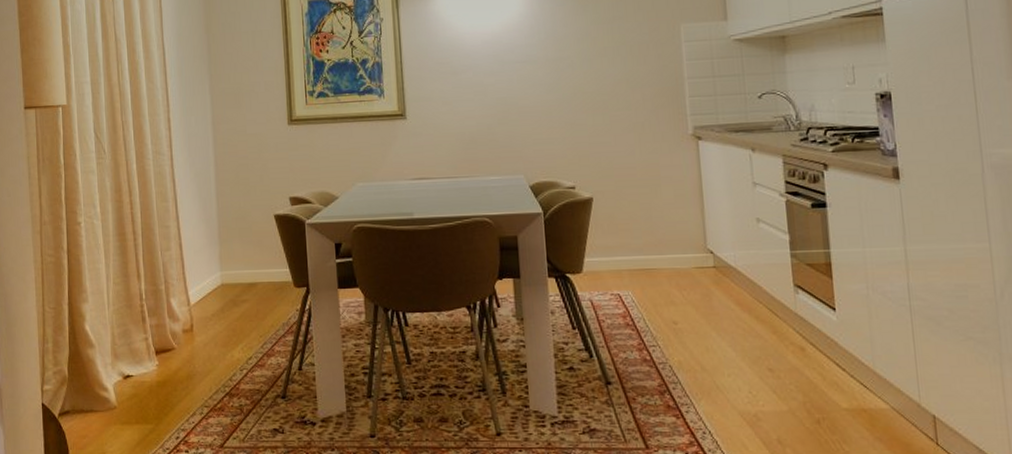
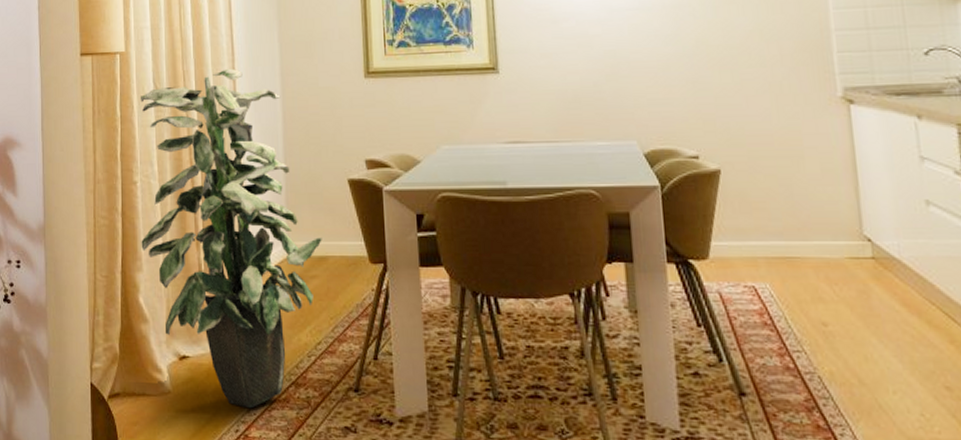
indoor plant: none [82,118,252,418] -> present [140,68,322,409]

